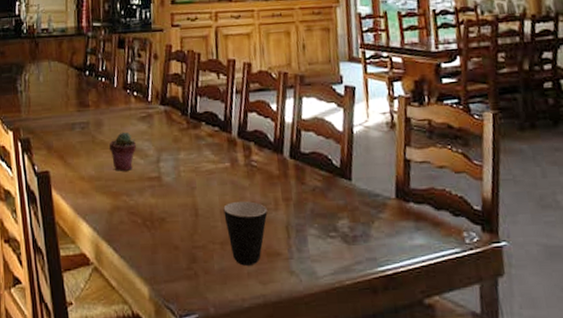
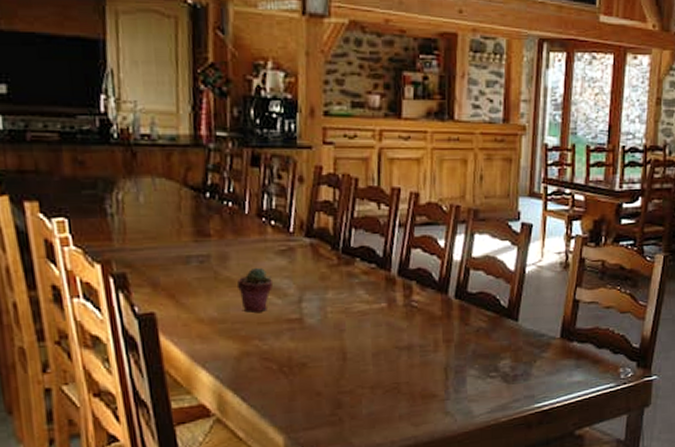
mug: present [223,201,268,266] -> none [376,343,426,409]

